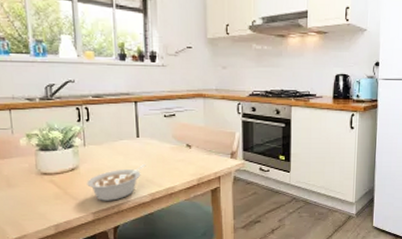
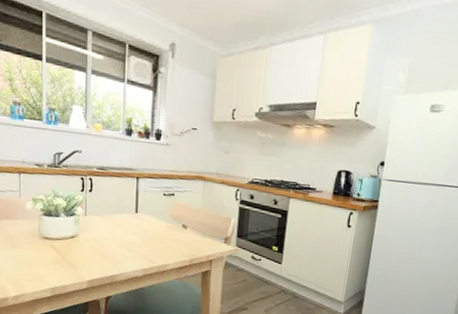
legume: present [87,164,146,201] -> none [84,240,142,272]

